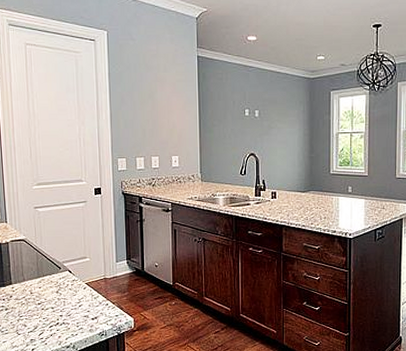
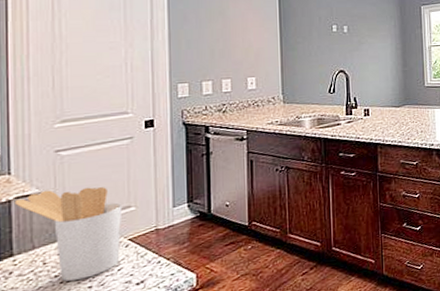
utensil holder: none [10,237,81,309] -> present [14,187,123,281]

